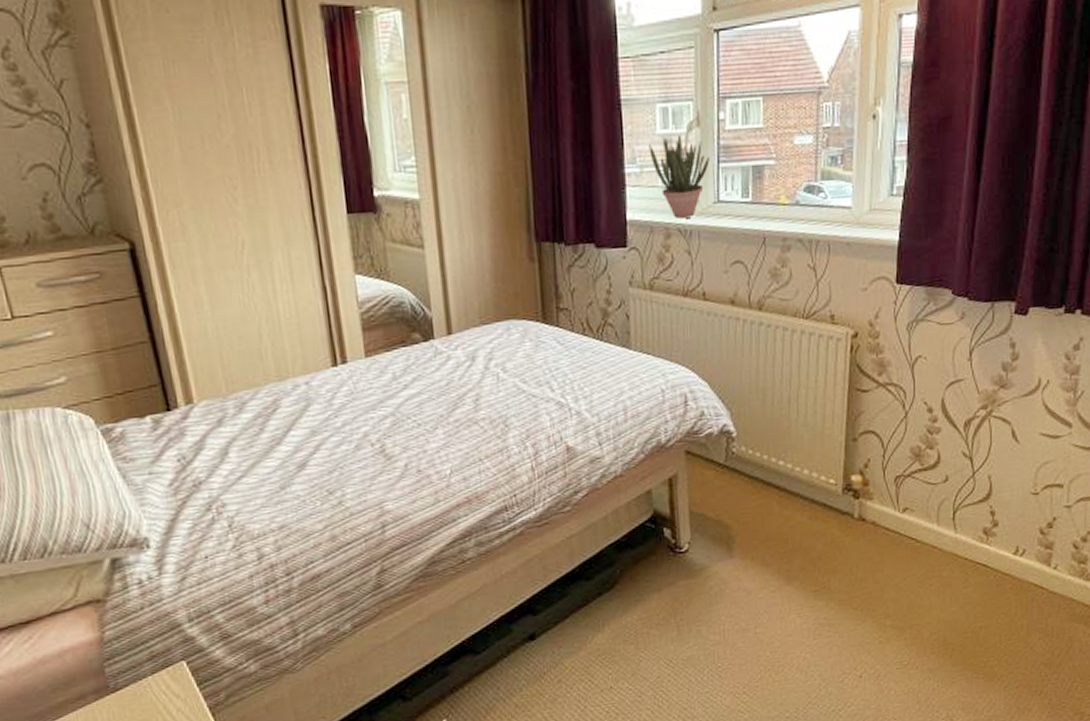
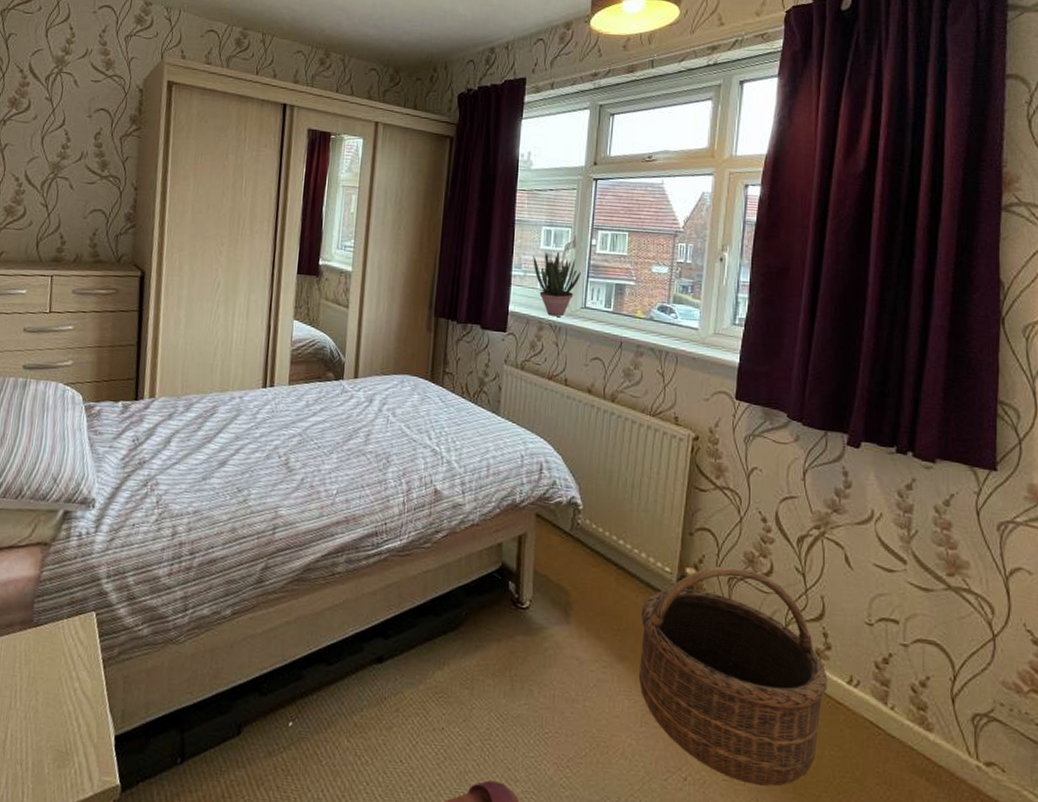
basket: none [807,463,995,667] -> present [638,566,828,787]

